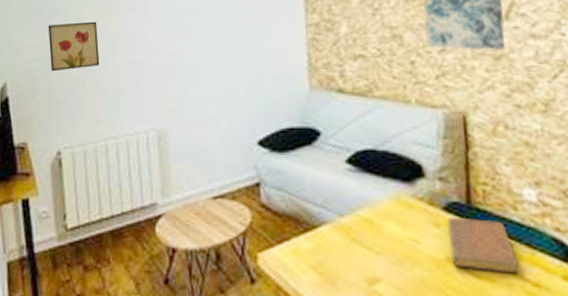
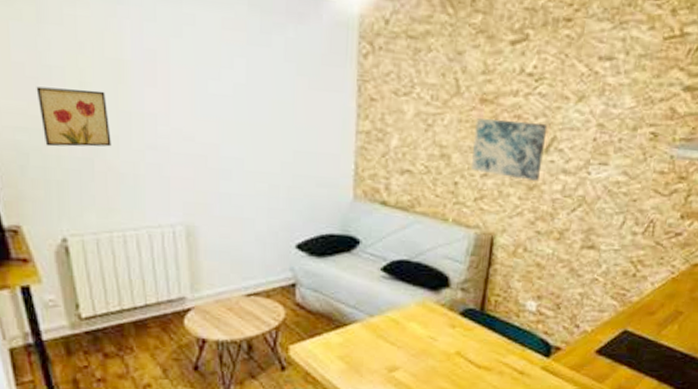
notebook: present [446,218,519,274] -> none [460,321,511,365]

